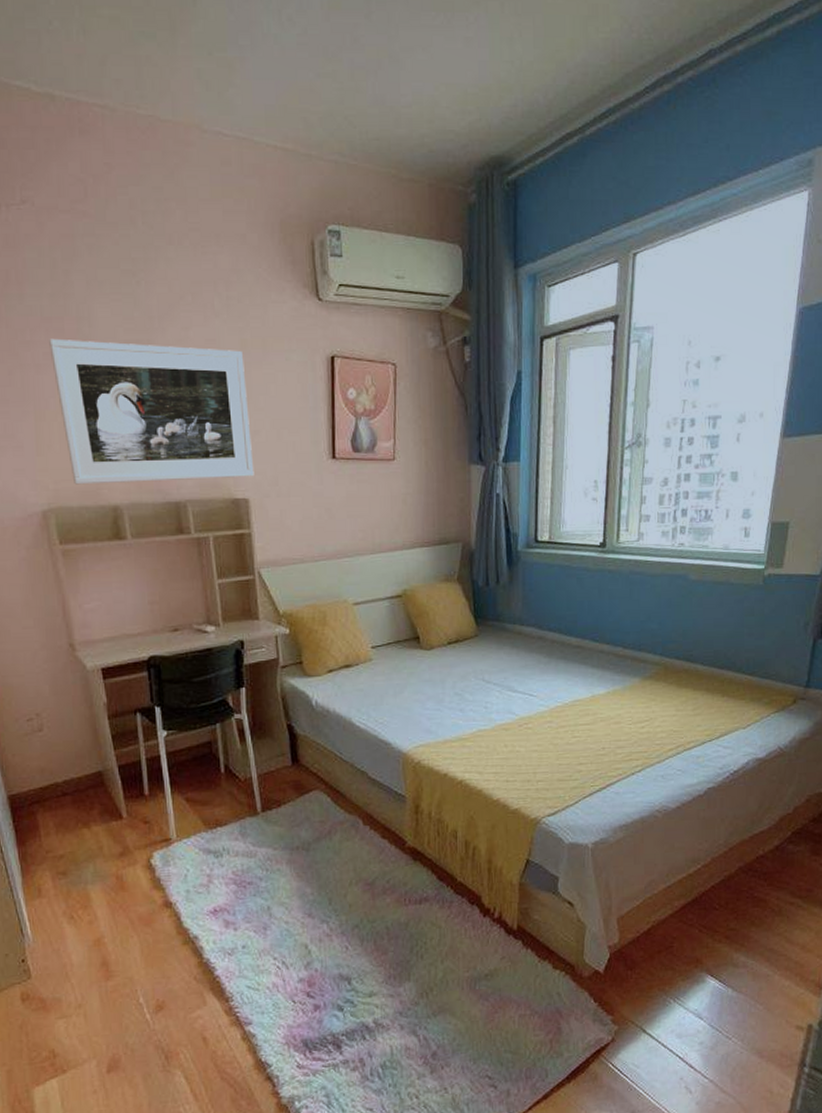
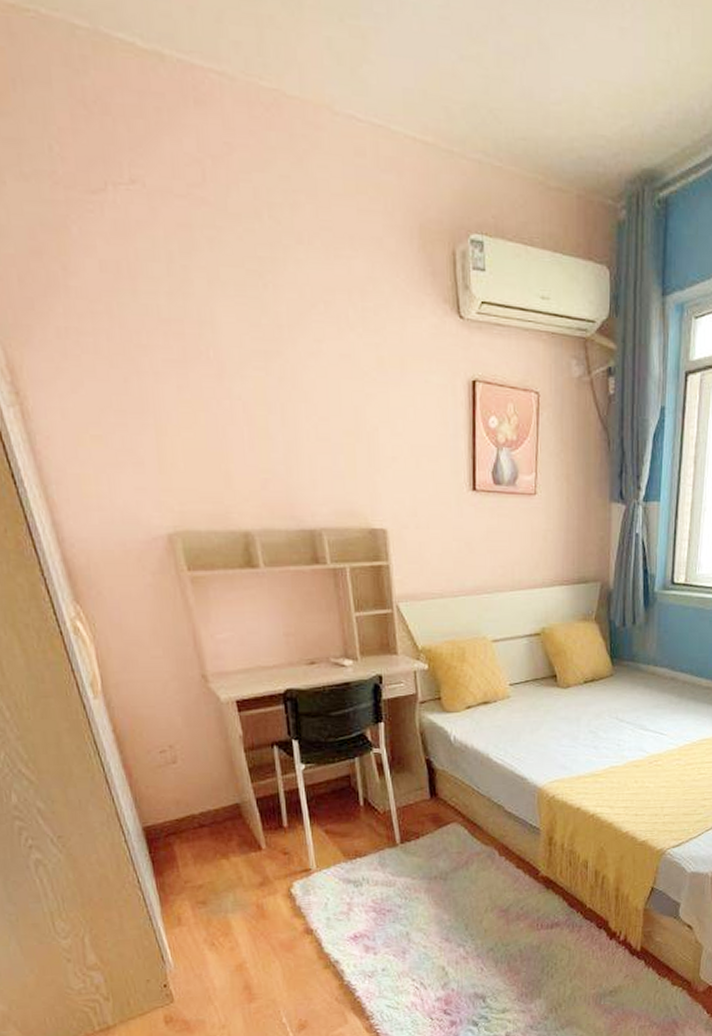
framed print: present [49,338,254,485] -> none [168,343,392,508]

